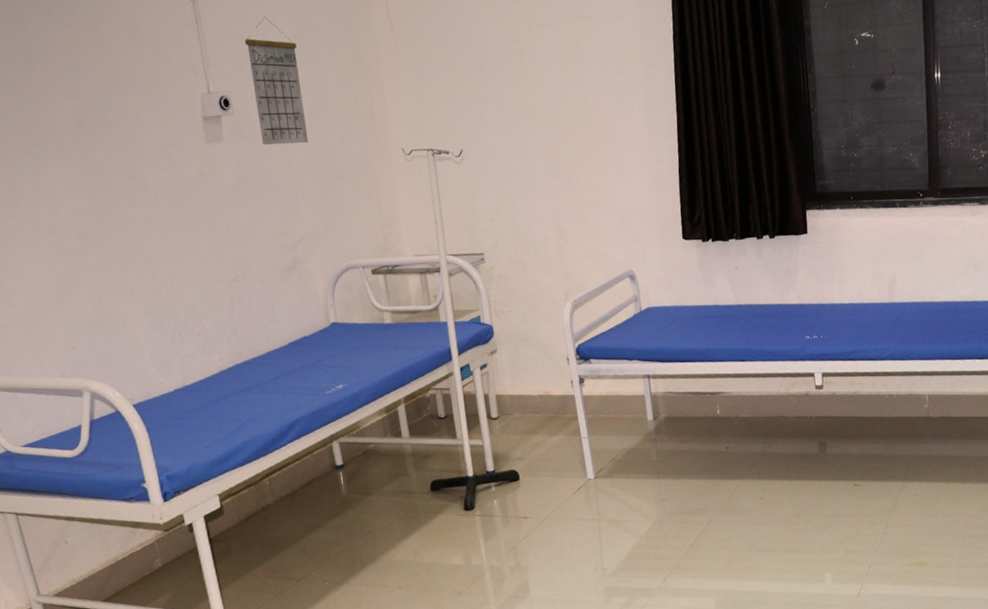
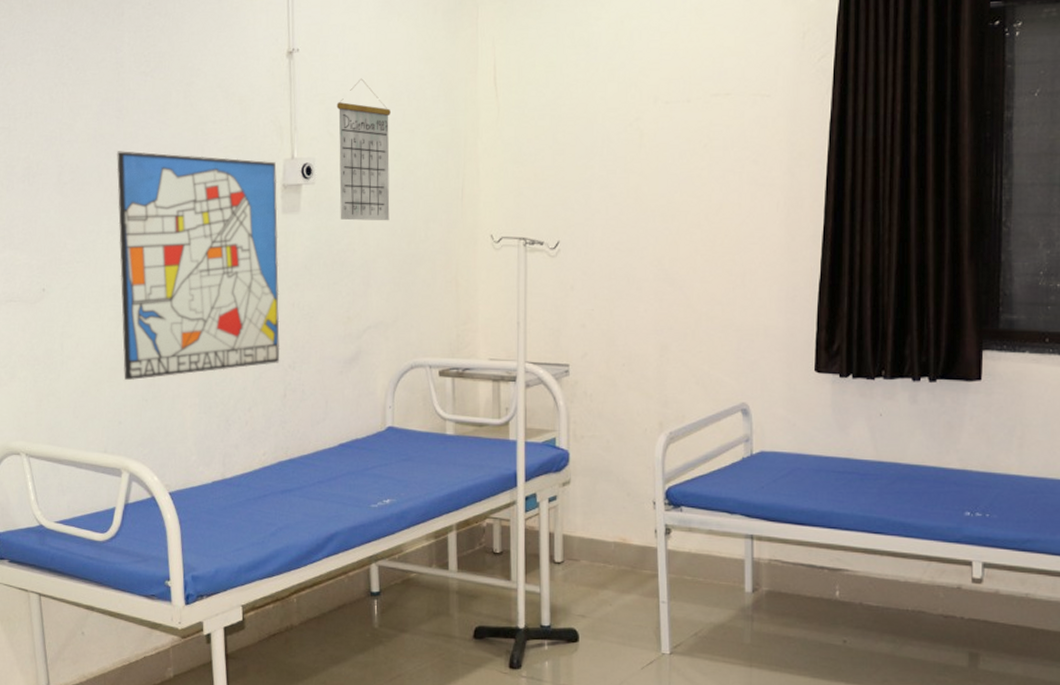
wall art: none [31,95,223,309] -> present [116,151,280,381]

